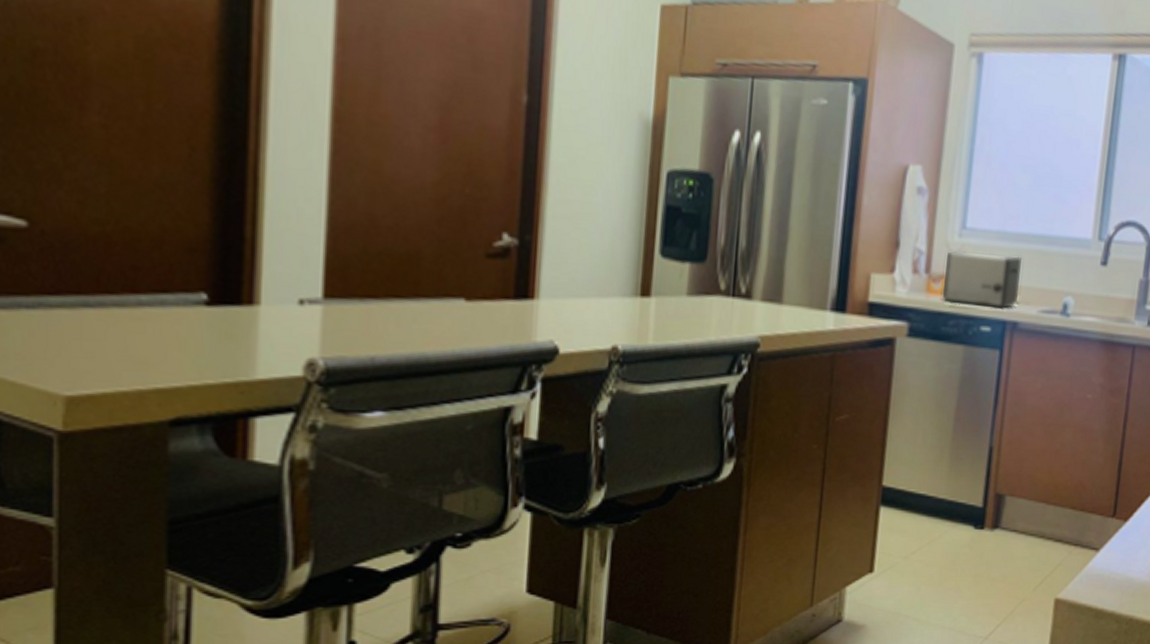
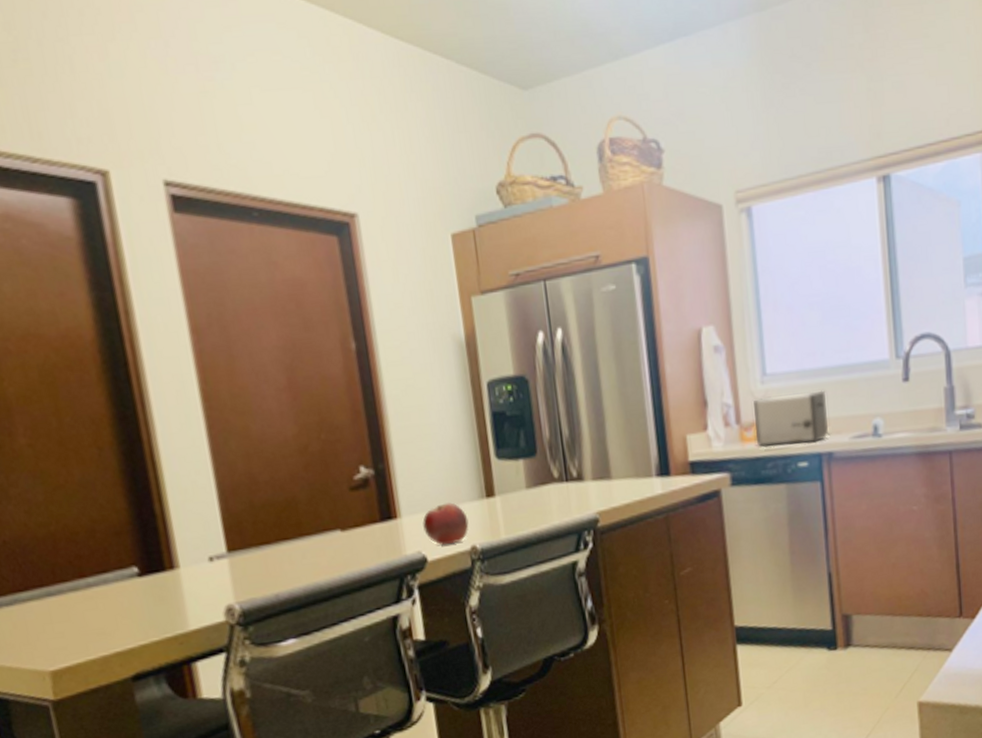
fruit: none [562,293,615,339] -> present [422,502,469,545]

